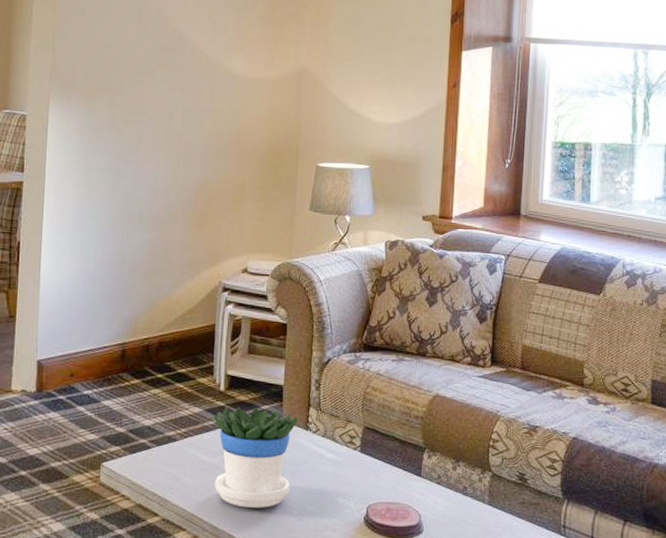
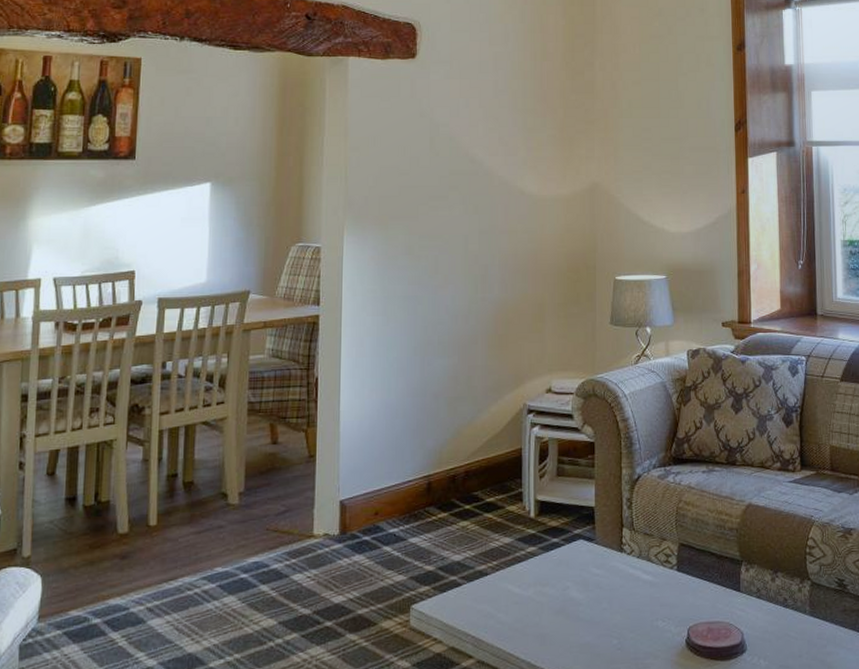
flowerpot: present [213,406,298,508] -> none [525,531,612,641]

